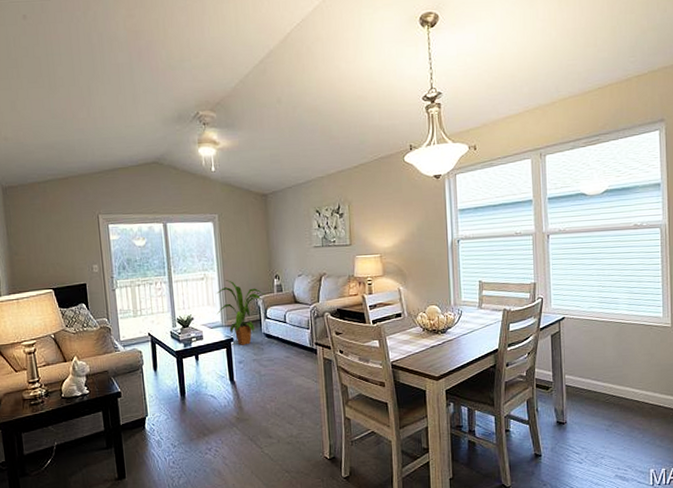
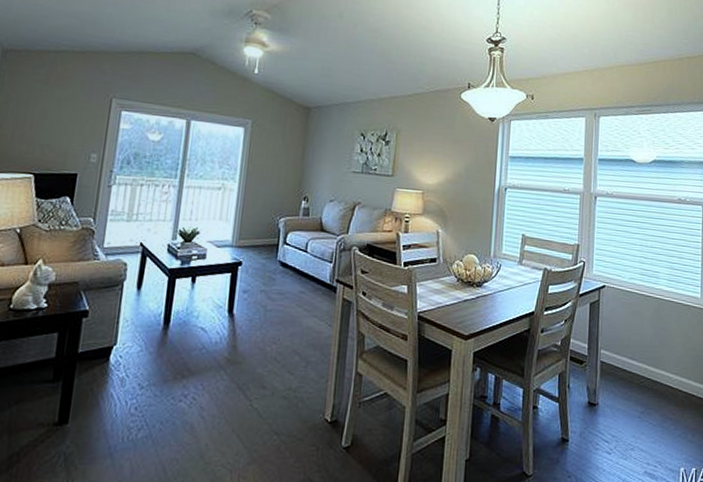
house plant: present [216,280,266,345] -> none [229,194,289,272]

